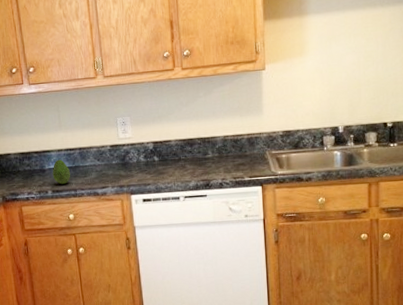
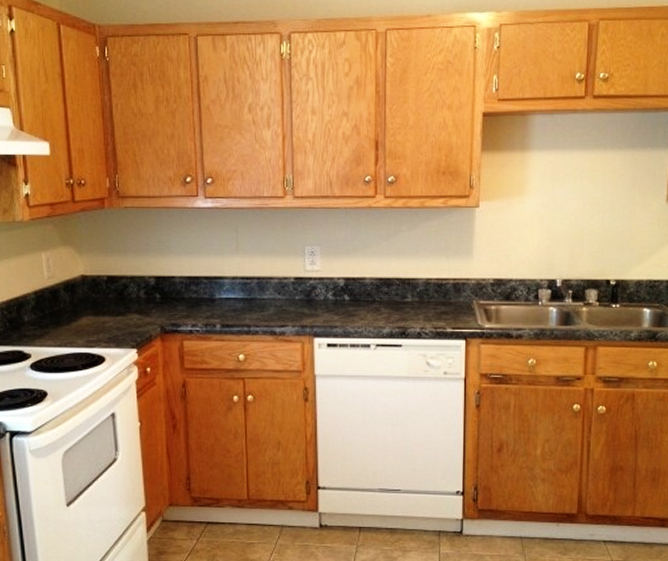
fruit: present [52,159,71,185] -> none [223,289,245,318]

